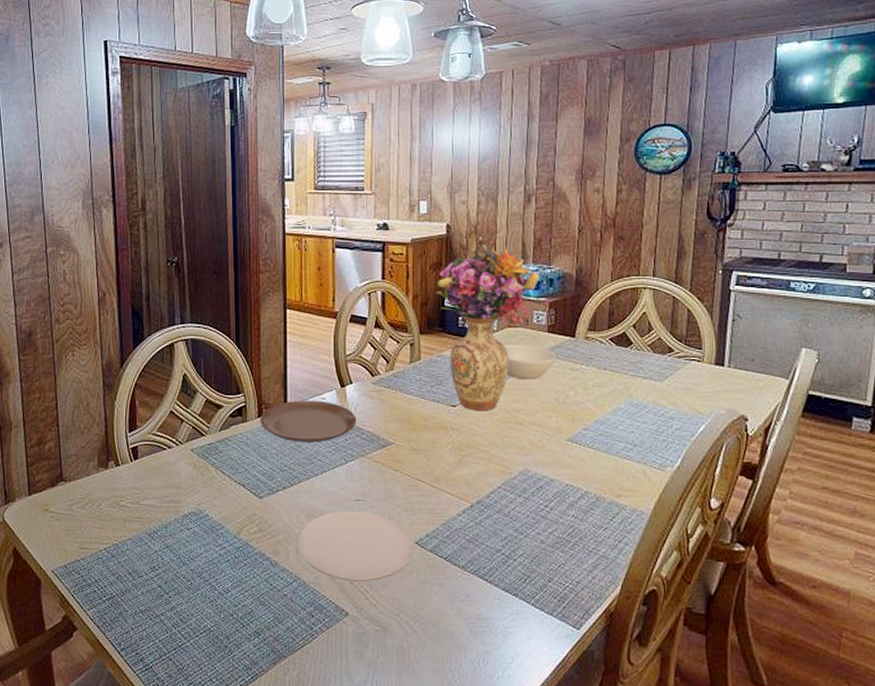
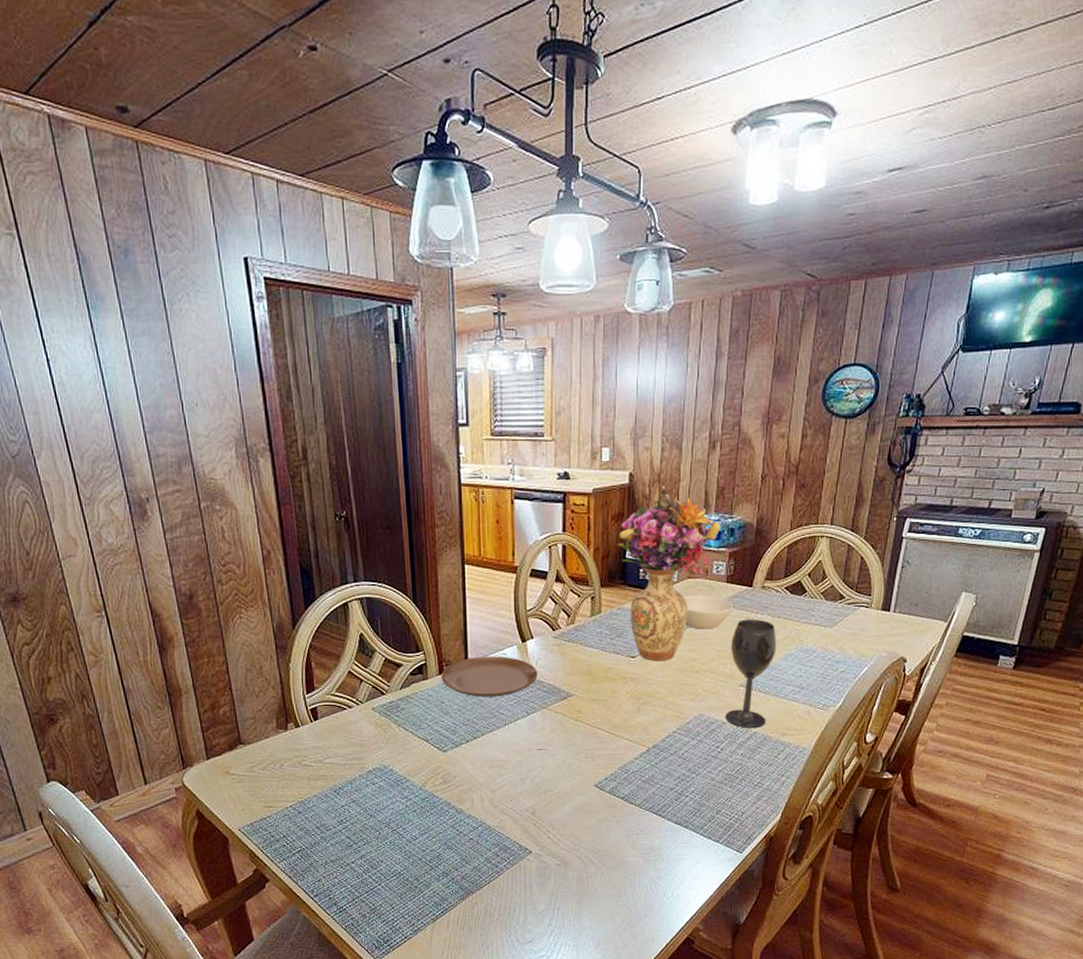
plate: present [298,510,414,581] -> none [482,759,593,823]
wine glass: none [553,370,605,487] -> present [725,619,777,728]

